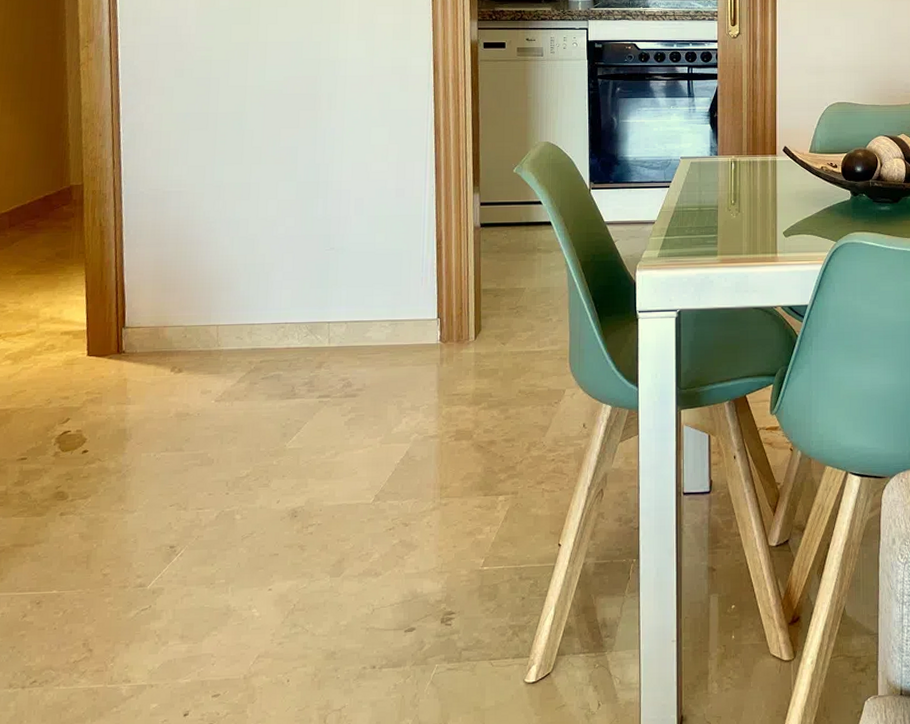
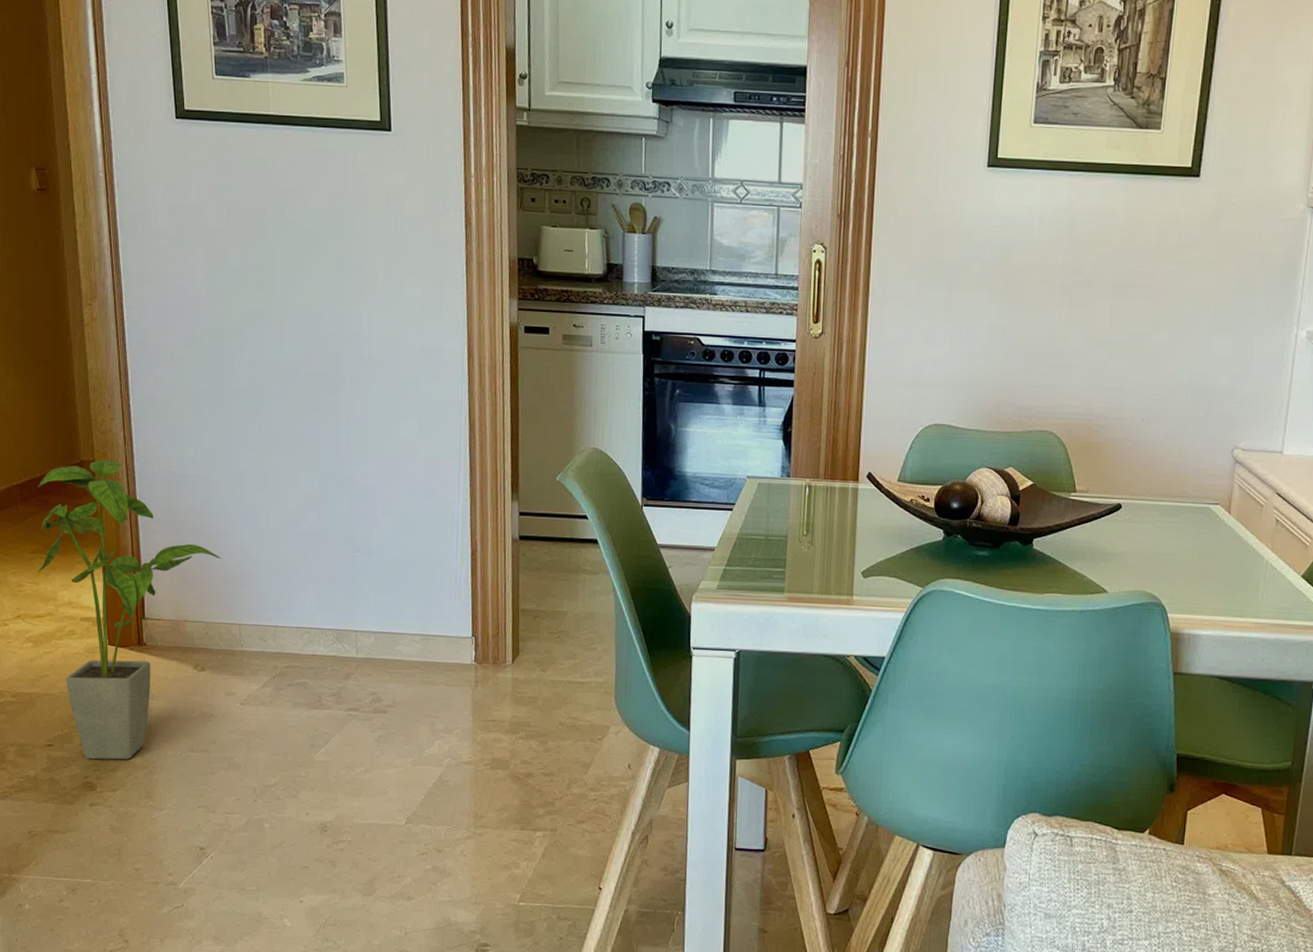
house plant: none [21,183,202,469] -> present [37,460,222,760]

